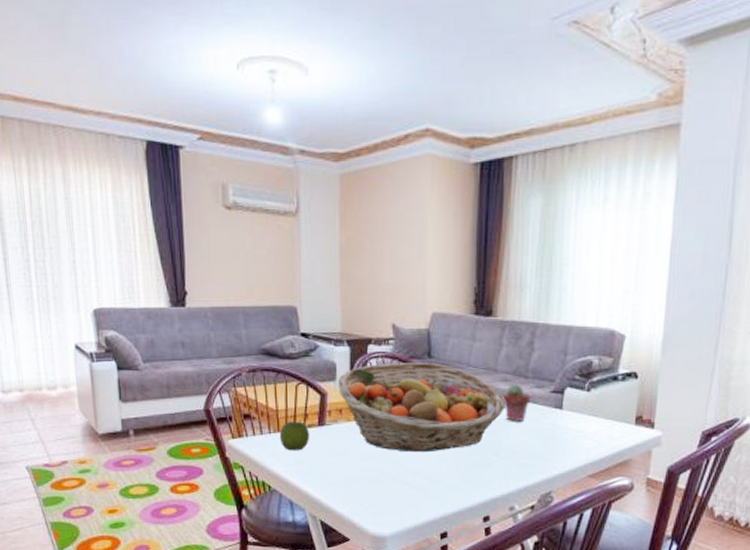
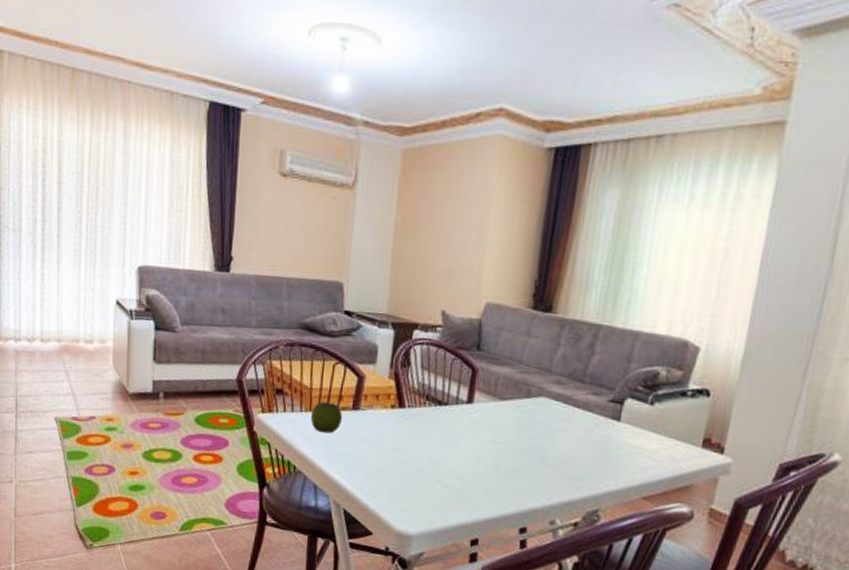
fruit basket: present [338,363,506,453] -> none [377,351,558,451]
potted succulent: present [502,383,531,421] -> none [554,387,587,429]

